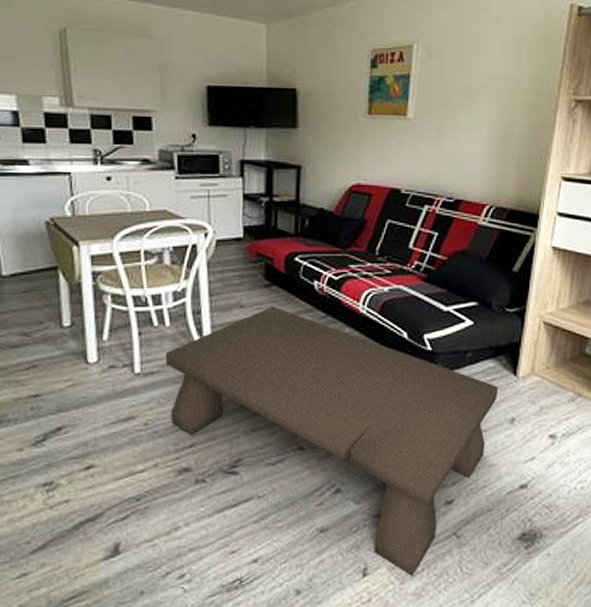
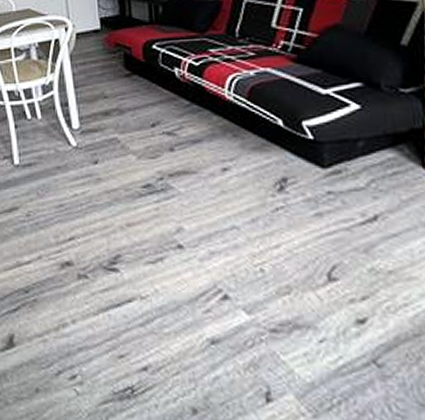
coffee table: present [165,306,498,576] -> none [39,96,405,409]

